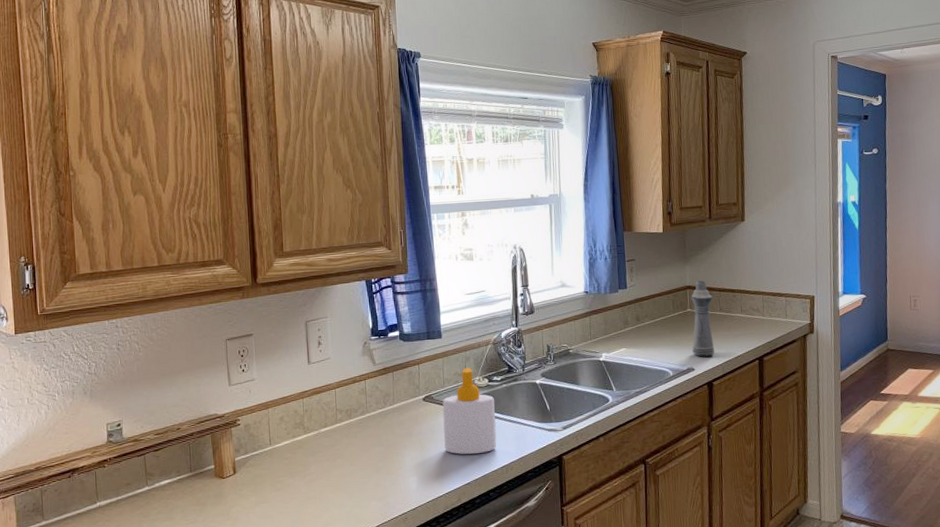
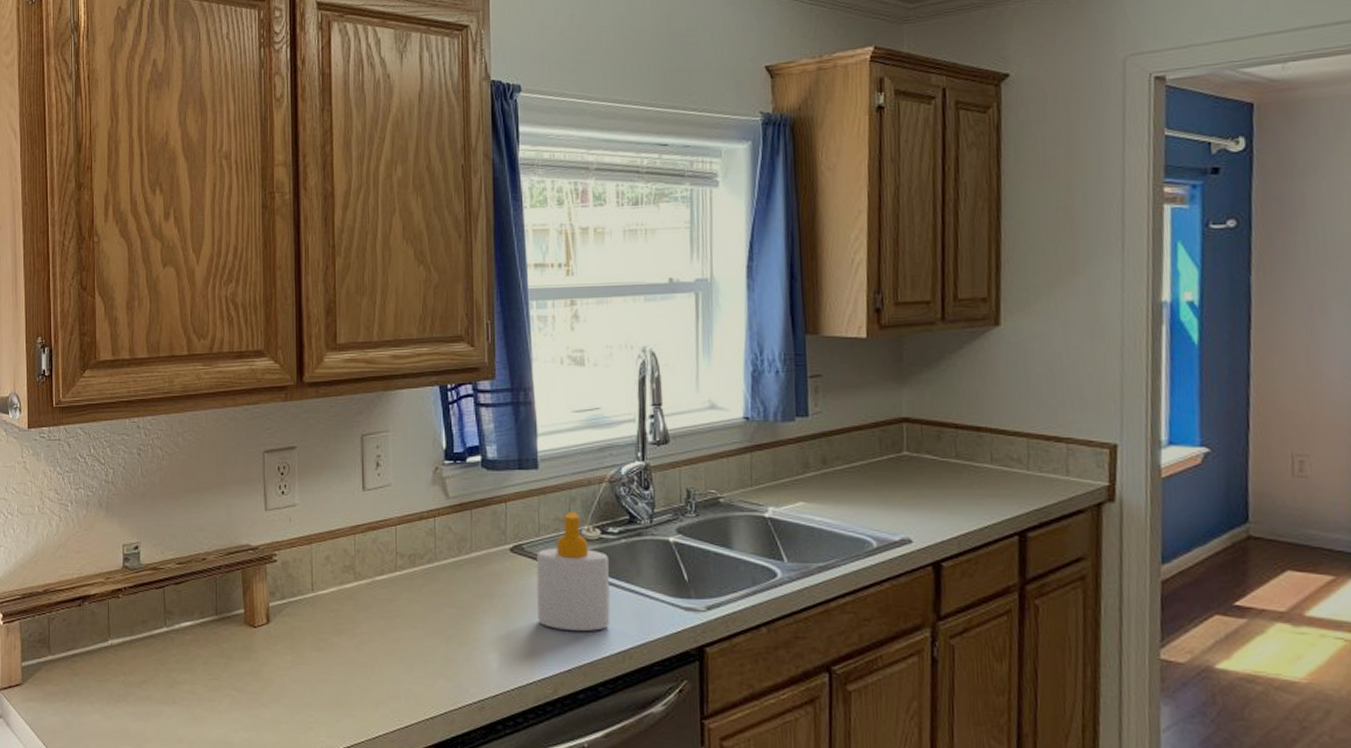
bottle: present [690,280,715,357] -> none [907,411,947,524]

